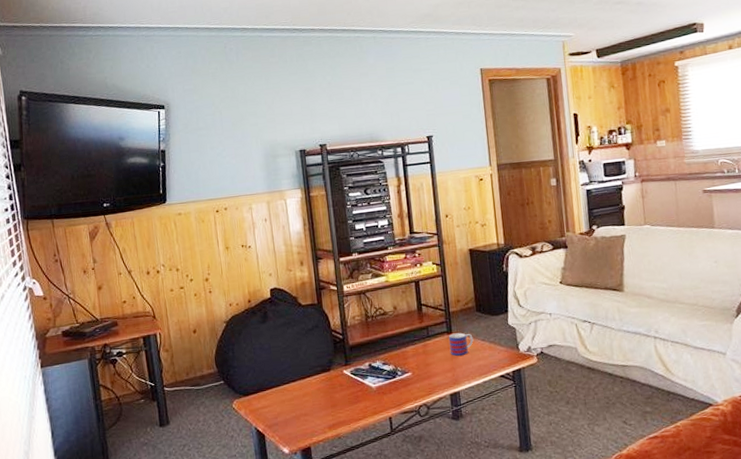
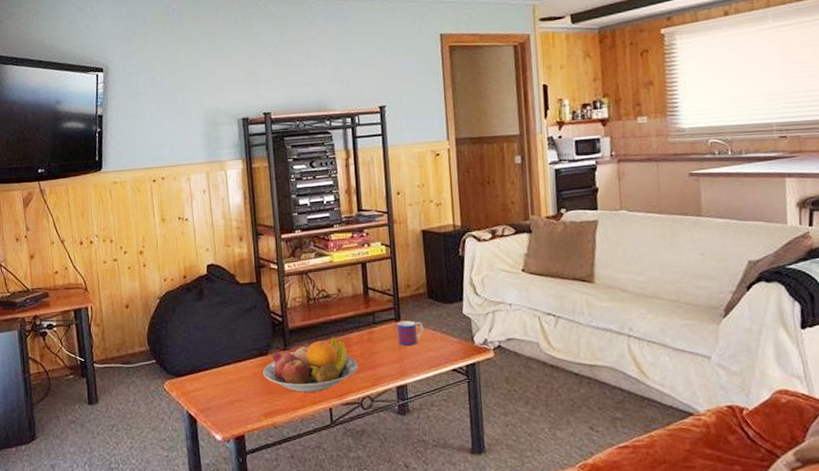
fruit bowl: none [326,351,415,404] -> present [263,337,359,393]

